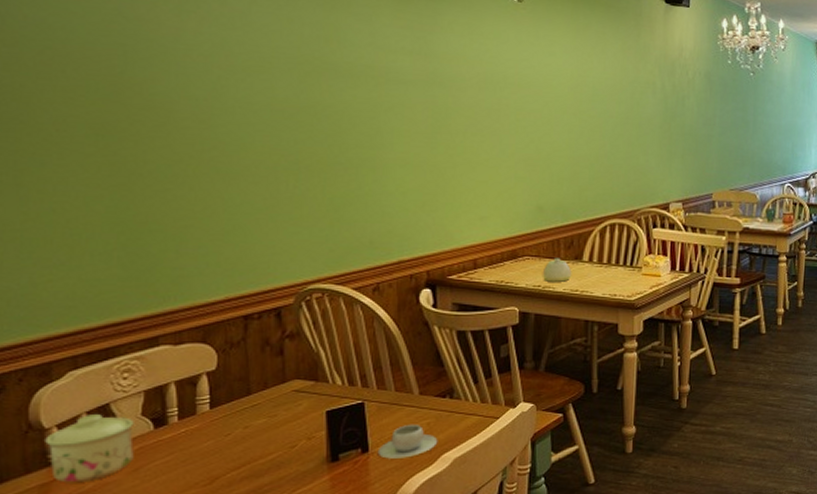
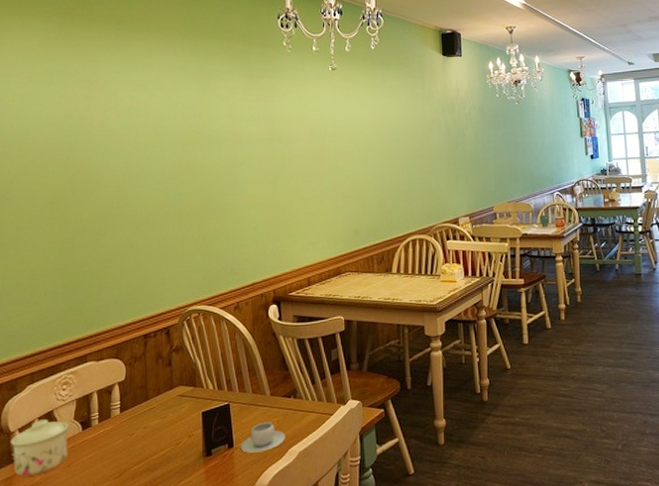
sugar bowl: present [542,257,572,282] -> none [360,271,385,293]

